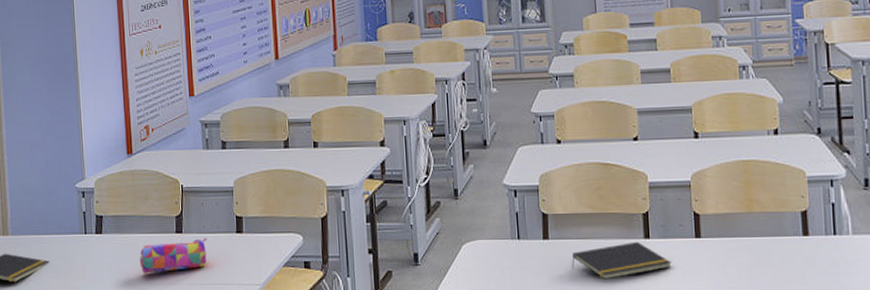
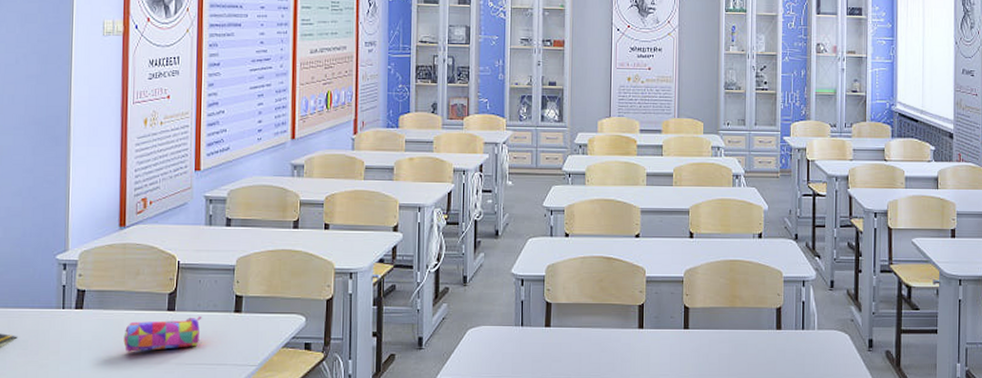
notepad: present [572,241,672,280] -> none [570,331,661,366]

